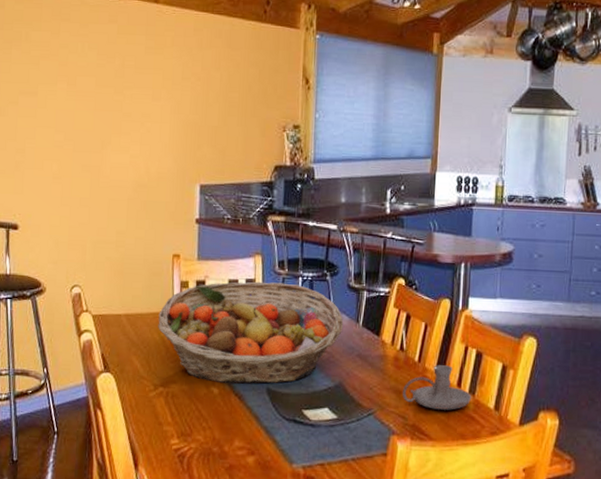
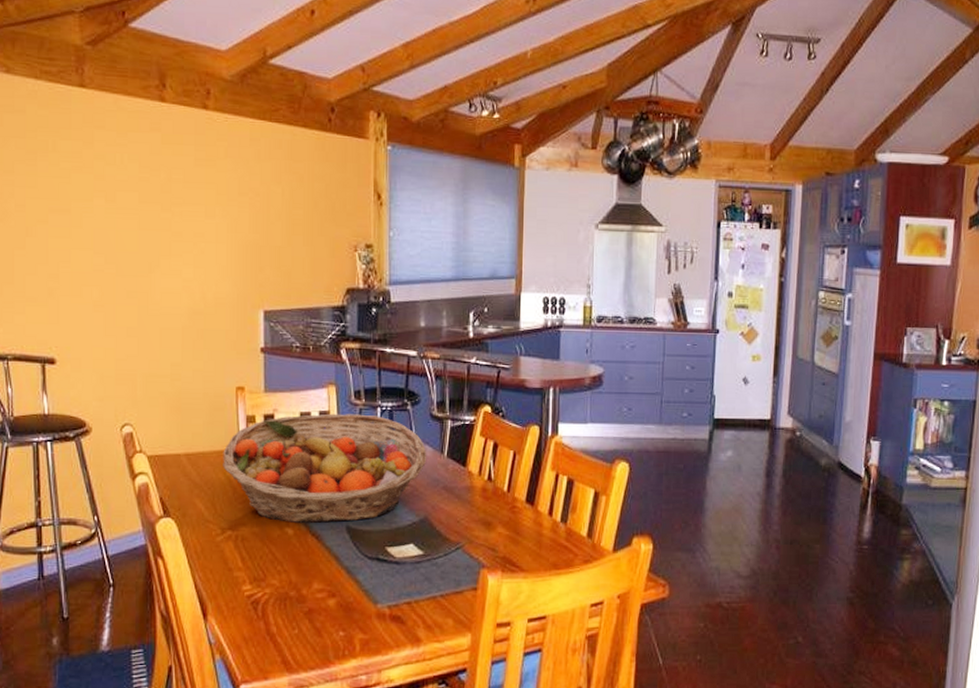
candle holder: present [402,365,471,410] -> none [491,494,563,540]

